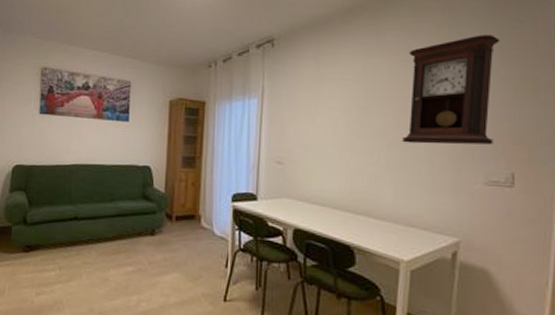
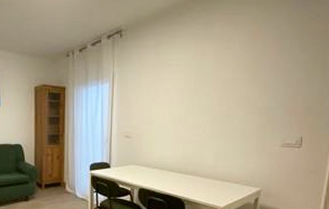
pendulum clock: present [402,35,500,145] -> none [223,25,300,117]

